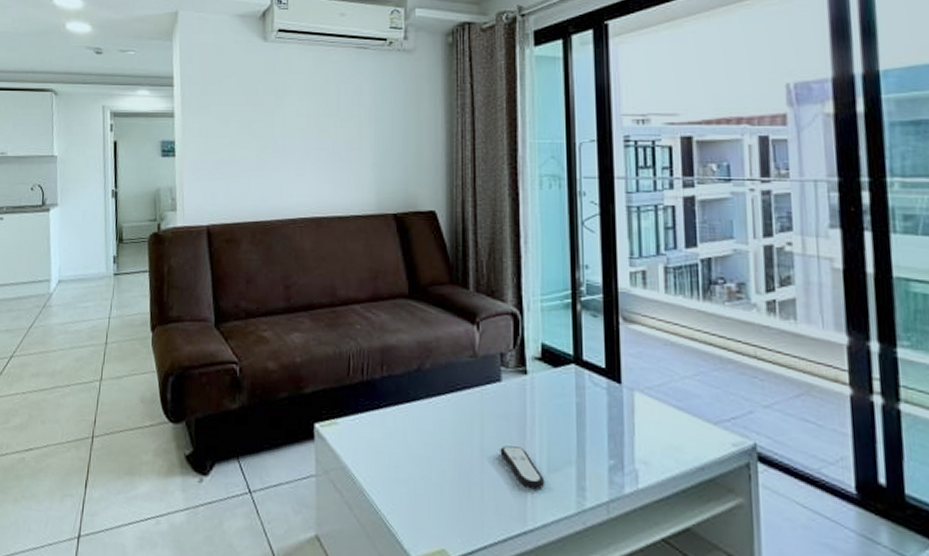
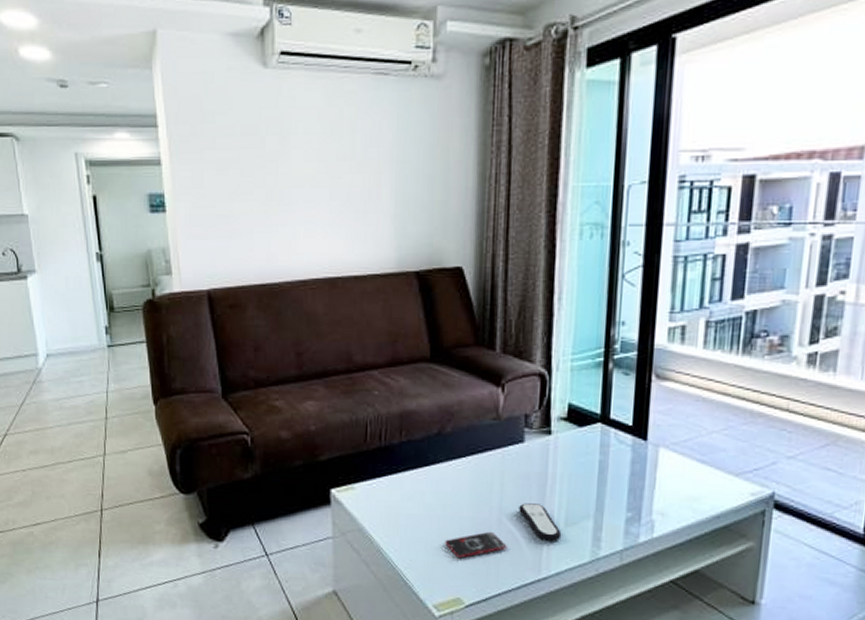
smartphone: none [428,475,491,505] -> present [445,531,507,559]

